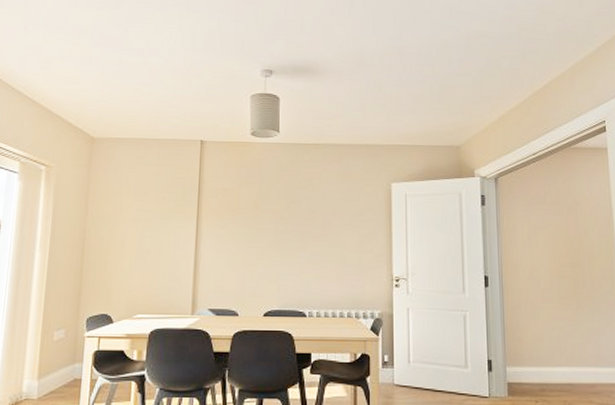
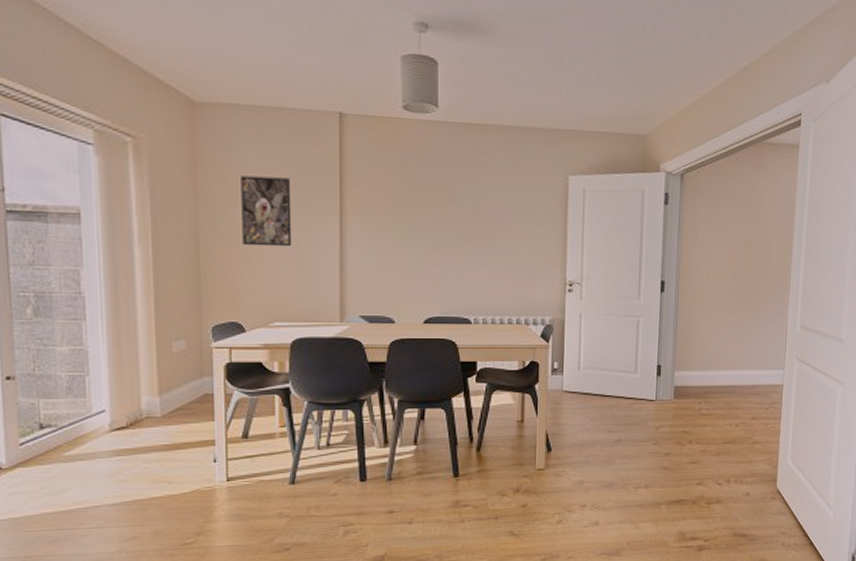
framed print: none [118,192,160,249] -> present [241,175,292,247]

